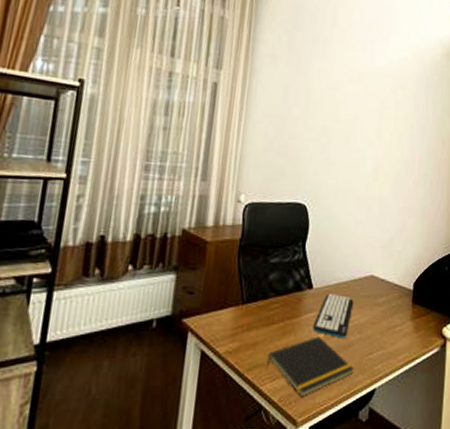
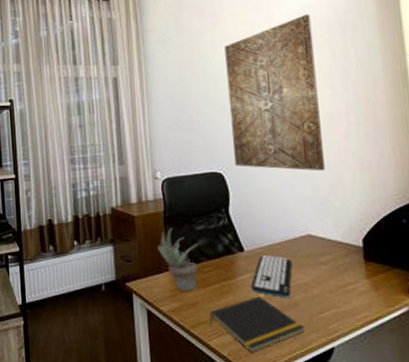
succulent plant: none [226,258,269,330] -> present [157,228,198,291]
wall art: none [319,66,405,215] -> present [224,14,326,171]

